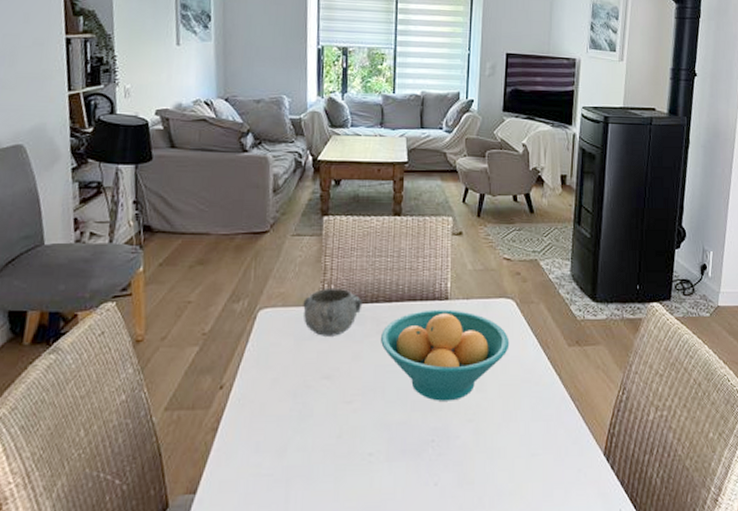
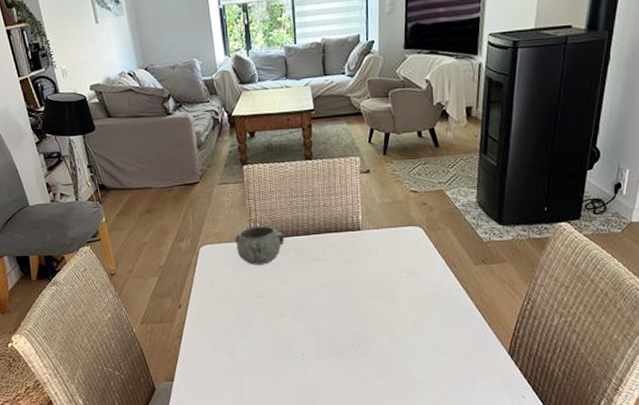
fruit bowl: present [381,309,510,401] -> none [303,238,419,313]

